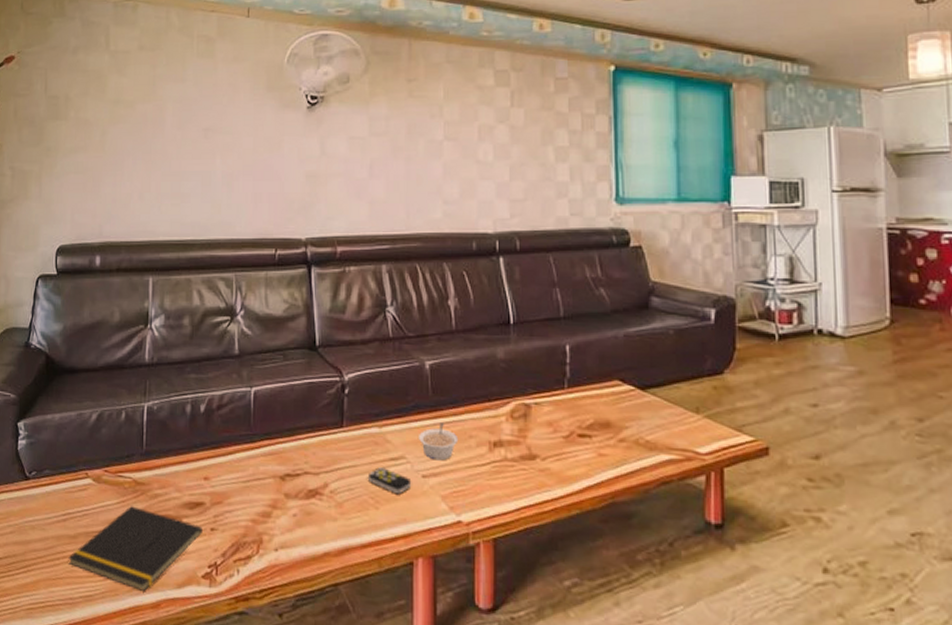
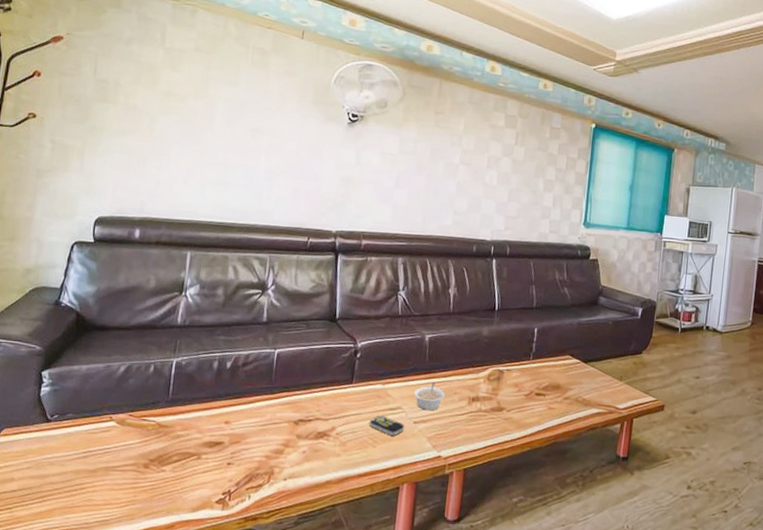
notepad: present [68,506,202,591] -> none [86,445,220,515]

